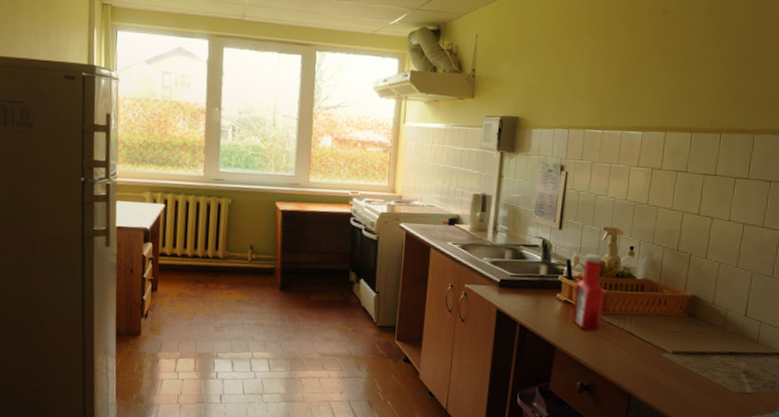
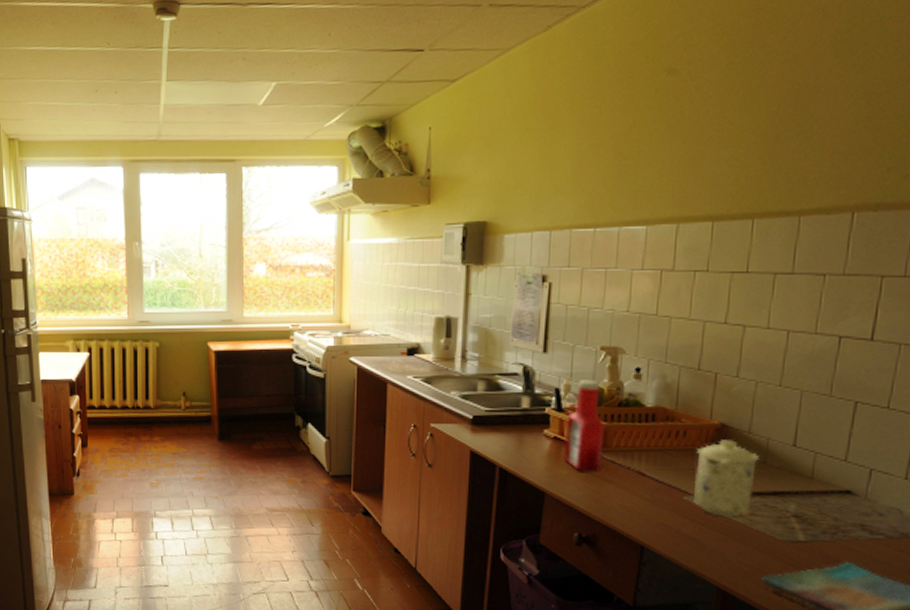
mug: none [670,308,721,372] -> present [694,440,761,517]

